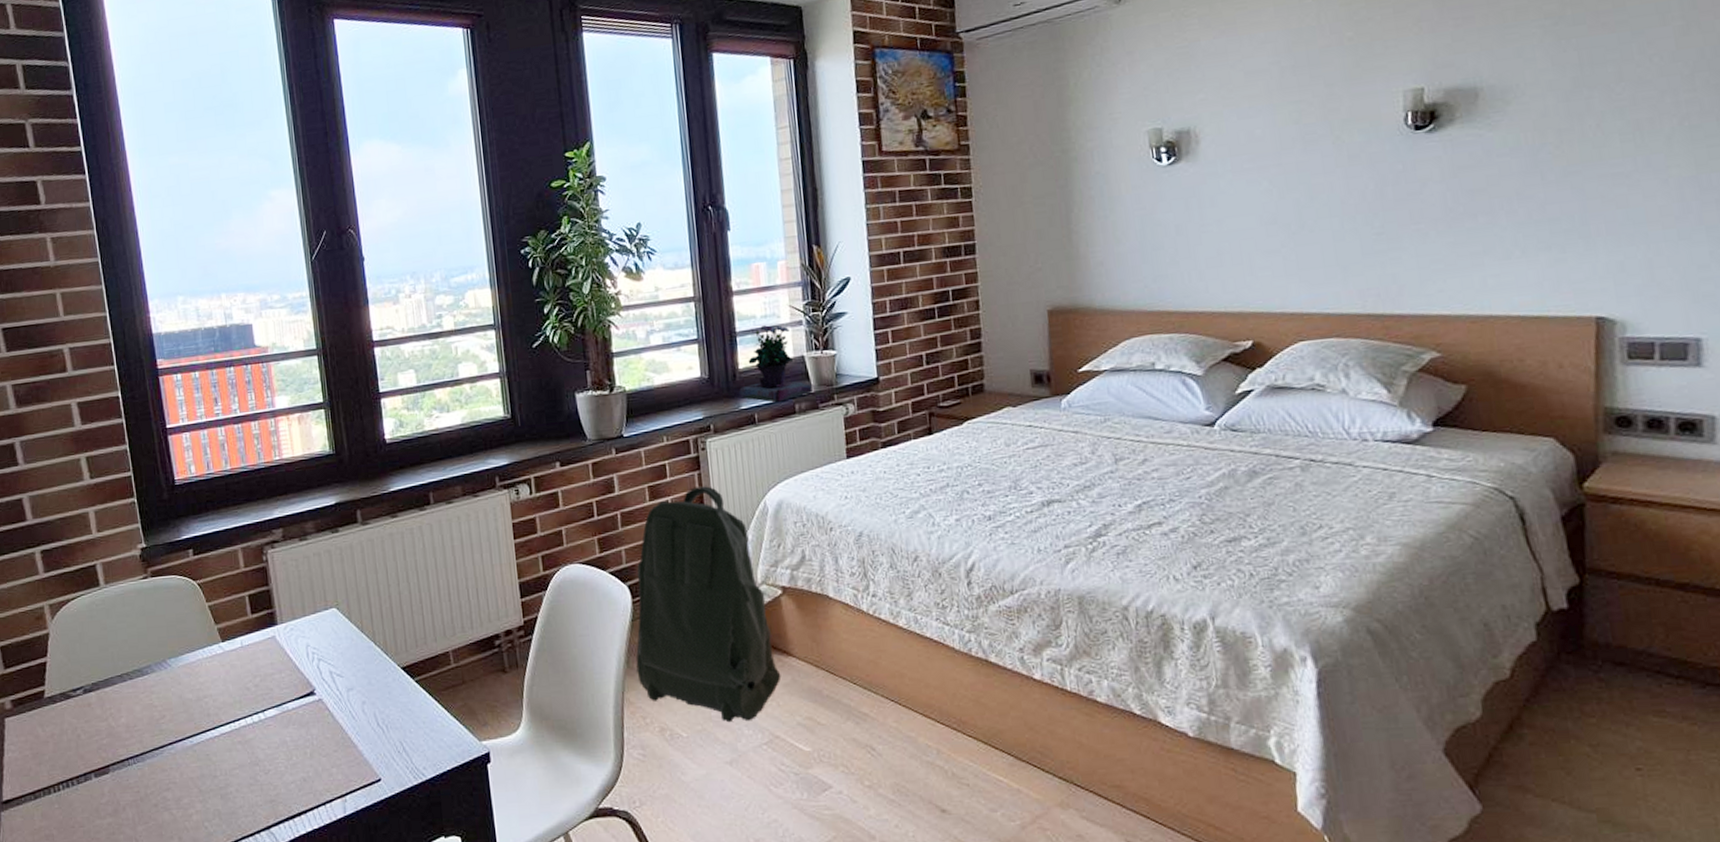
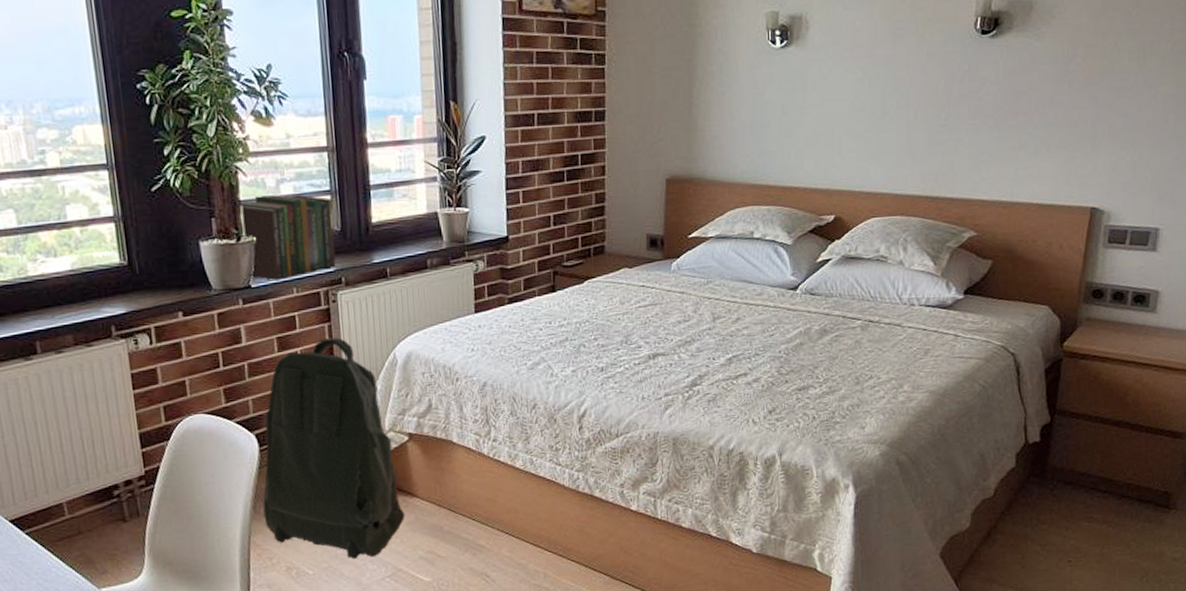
books: none [613,344,705,430] -> present [240,194,336,281]
potted flower: present [739,325,812,402] -> none [372,180,444,257]

